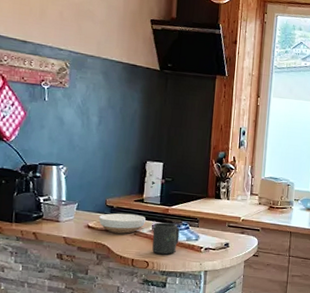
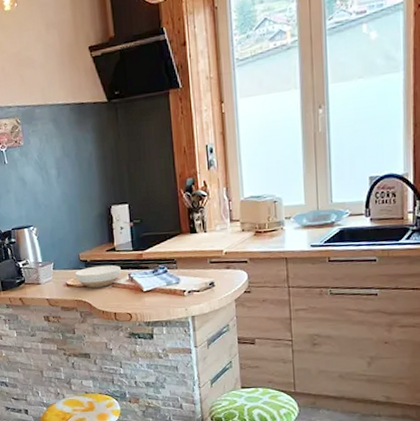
mug: present [152,222,180,254] -> none [129,268,159,304]

